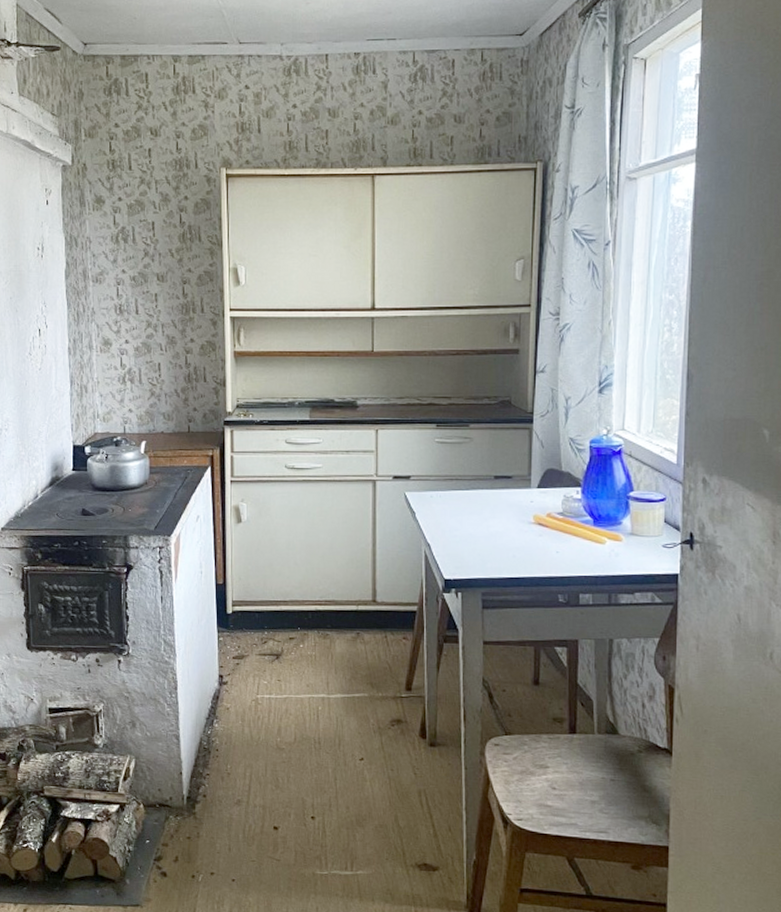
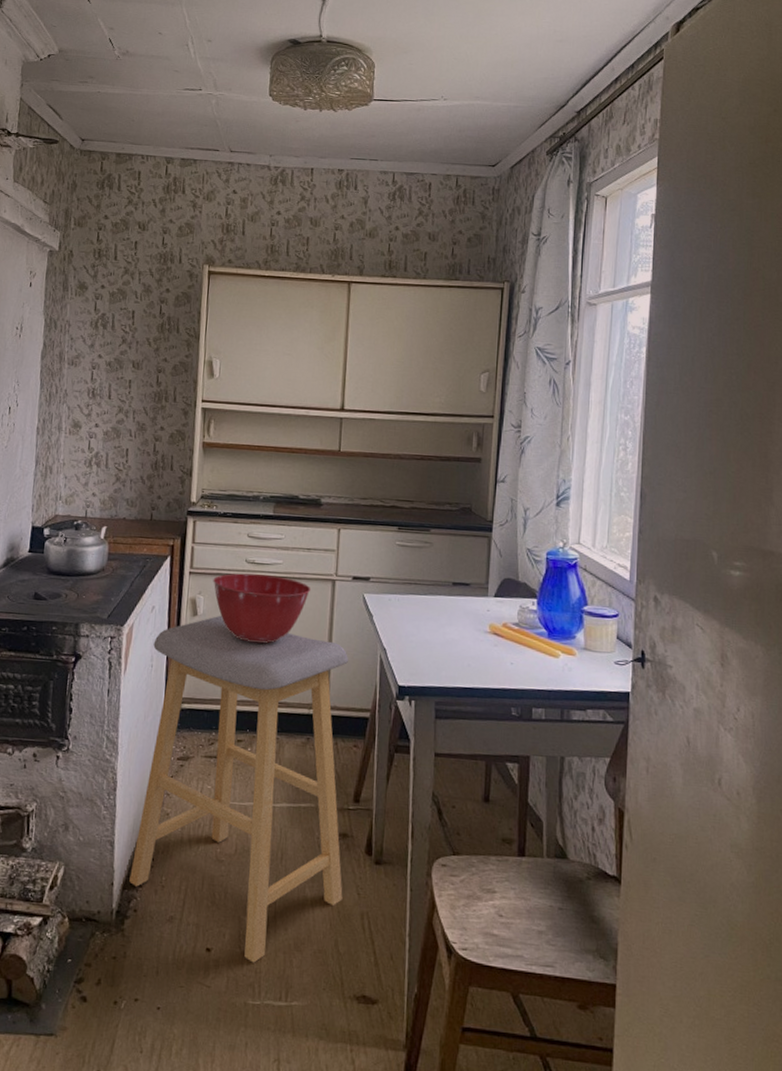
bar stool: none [197,520,400,838] -> present [129,615,348,963]
mixing bowl: none [254,479,352,545] -> present [213,573,311,643]

